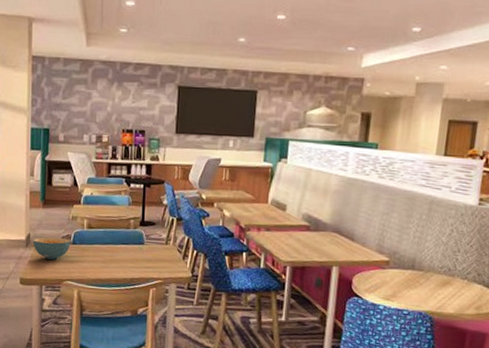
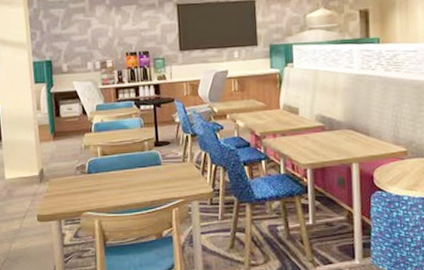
cereal bowl: present [33,237,71,260] -> none [47,169,86,192]

